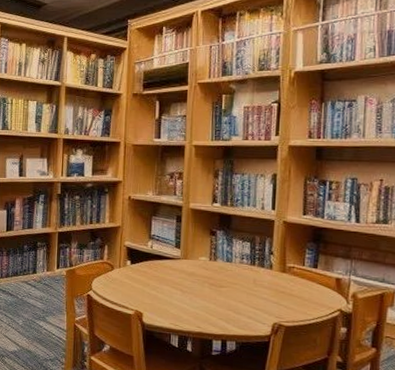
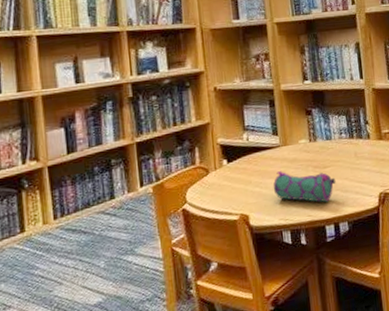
pencil case: none [168,281,230,319] -> present [273,171,336,203]

